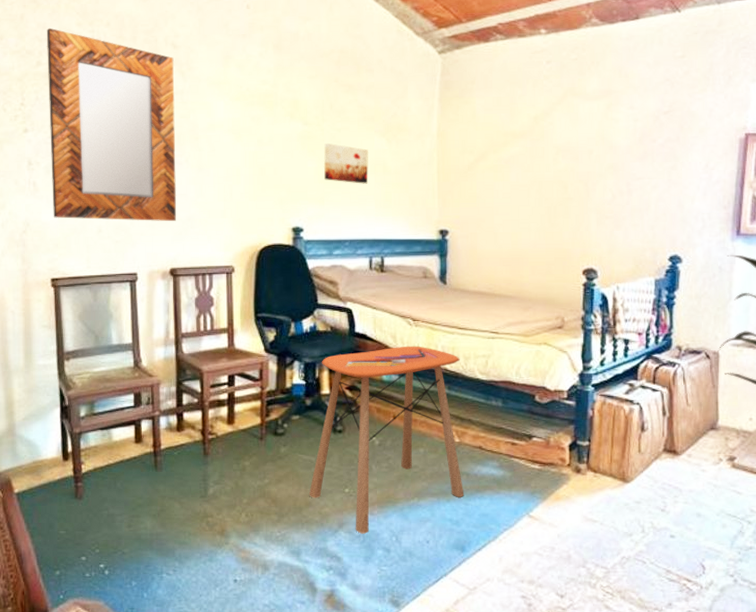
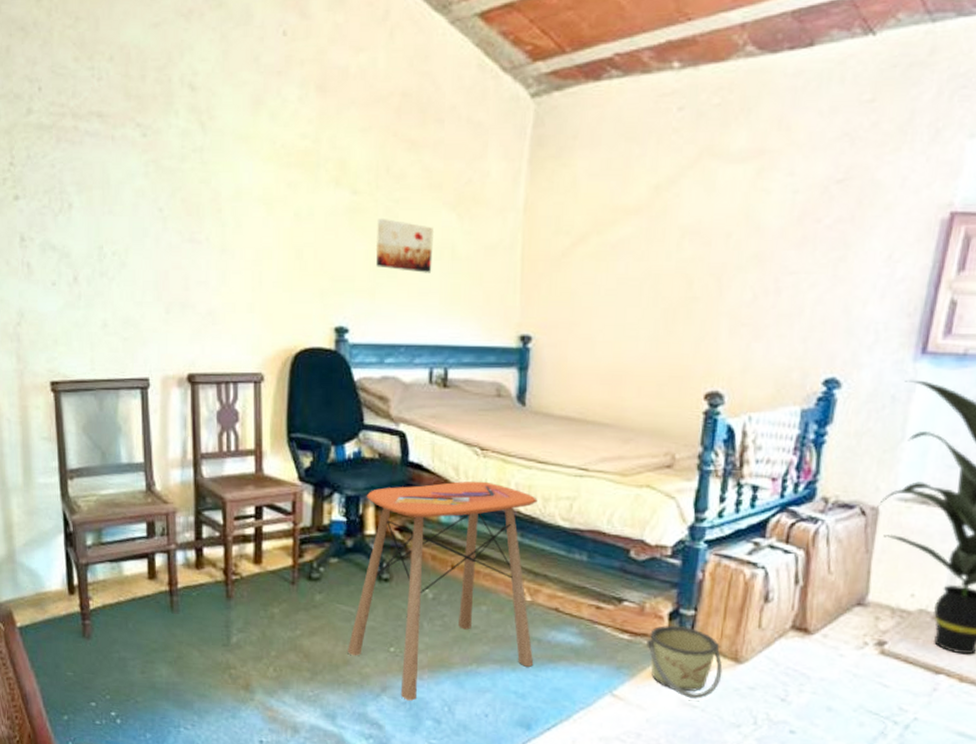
home mirror: present [46,27,177,222] -> none [37,63,196,316]
bucket: none [553,455,614,516] -> present [647,625,723,700]

